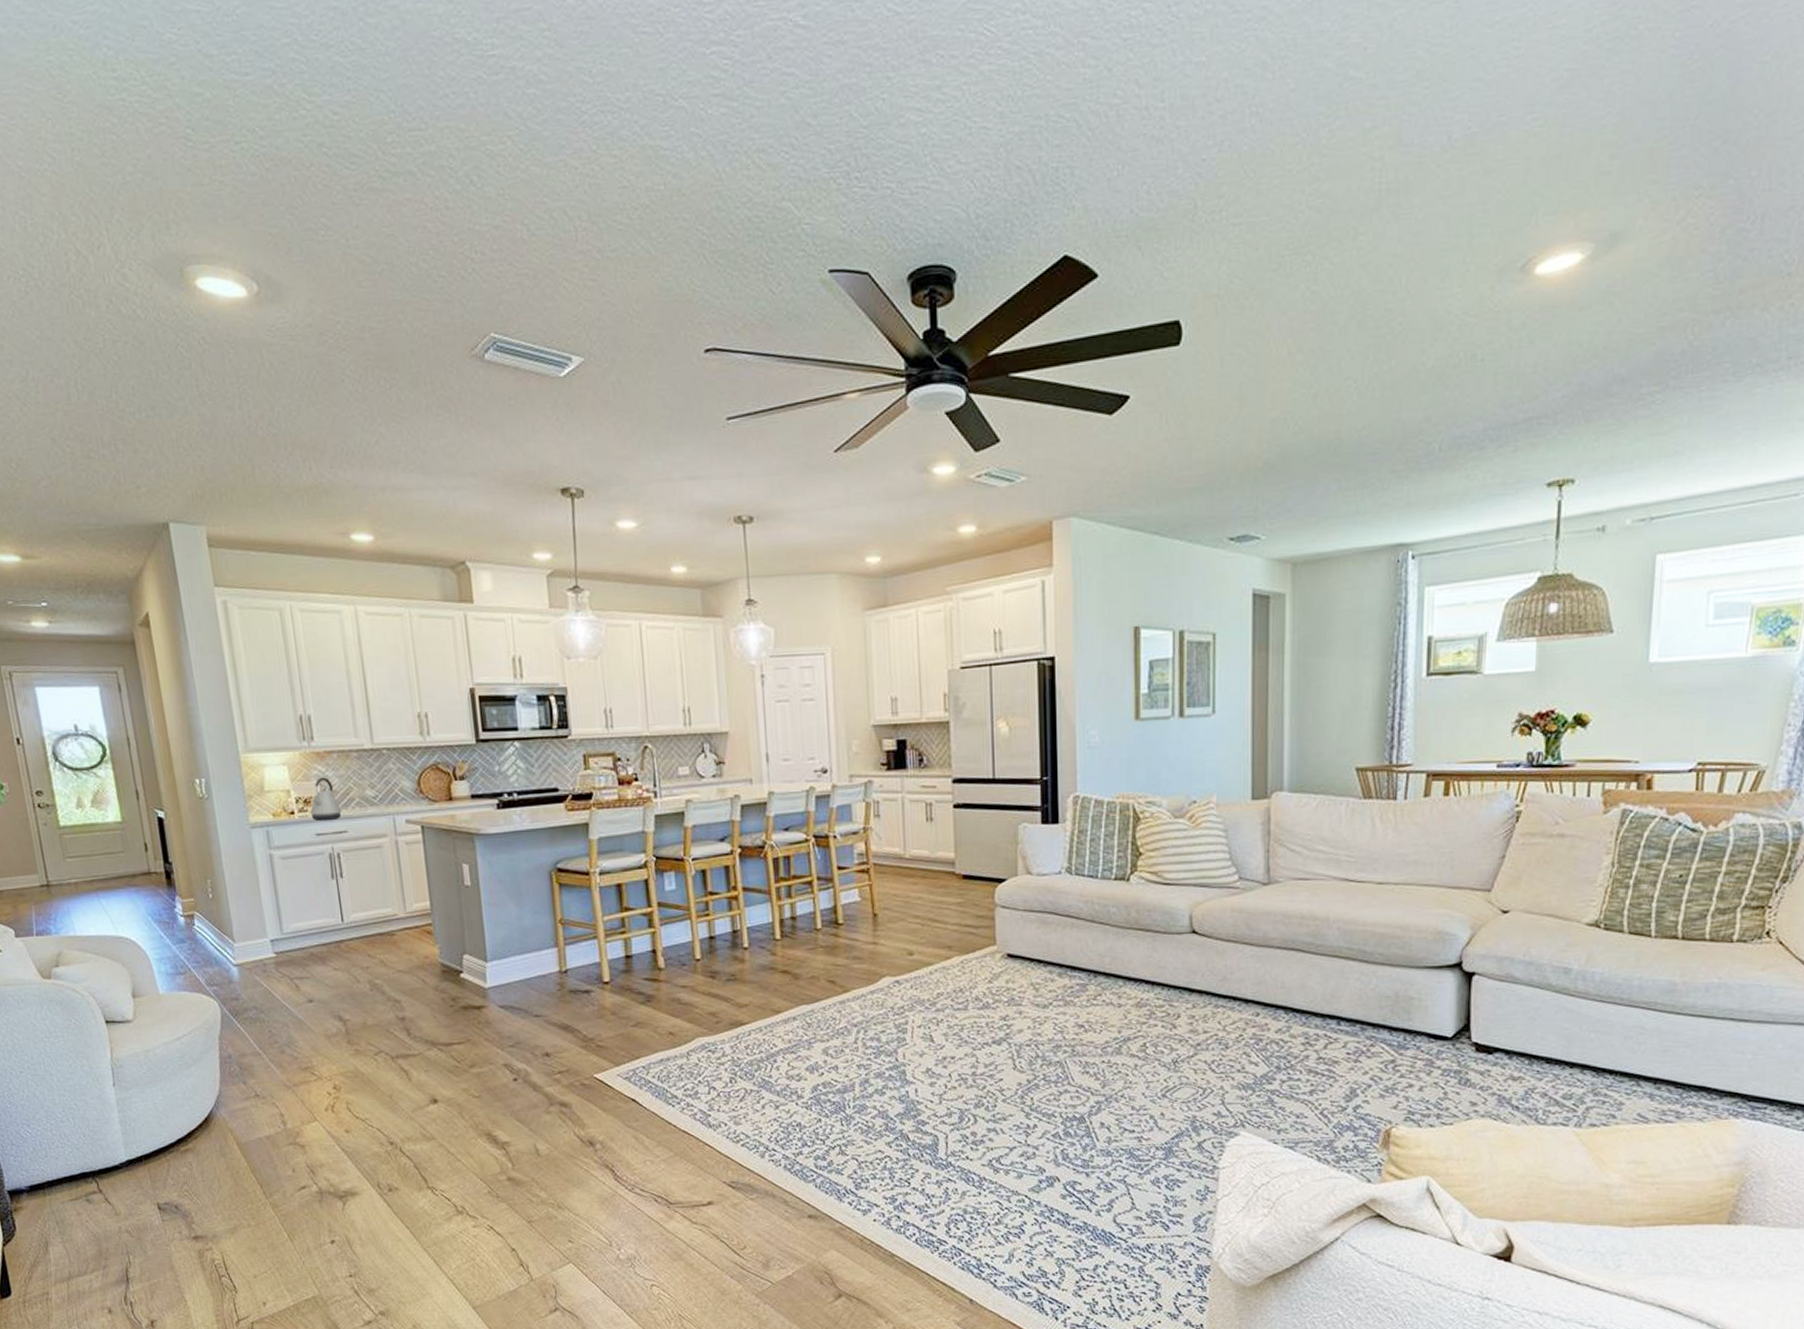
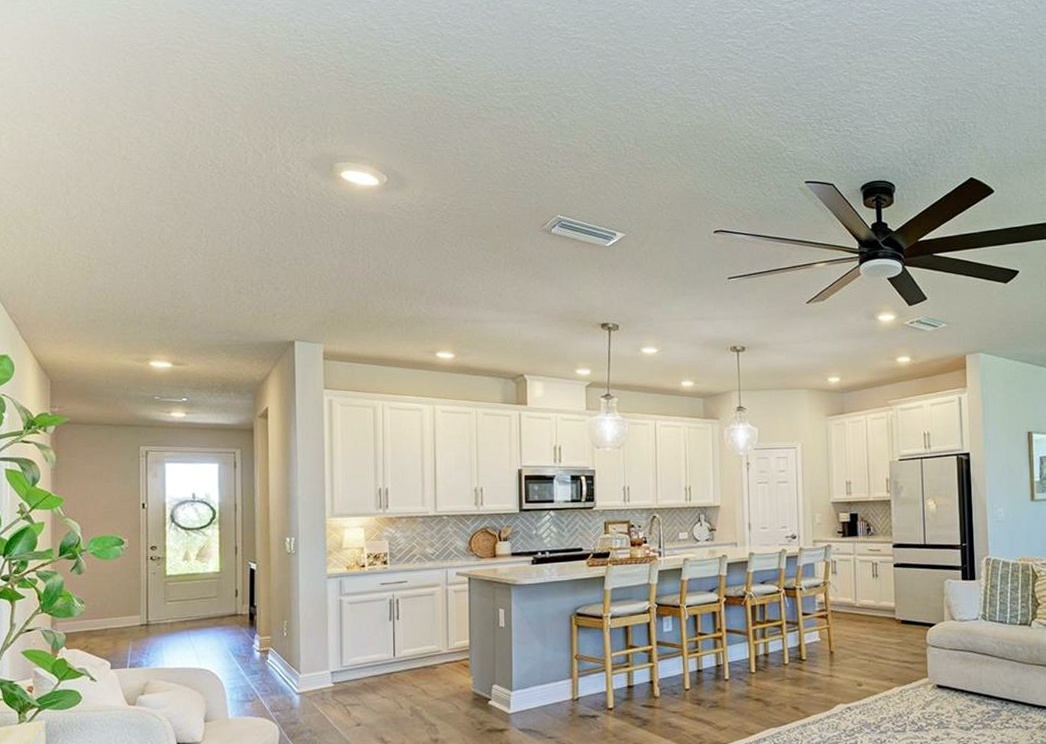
kettle: present [310,777,342,822] -> none [378,537,405,573]

